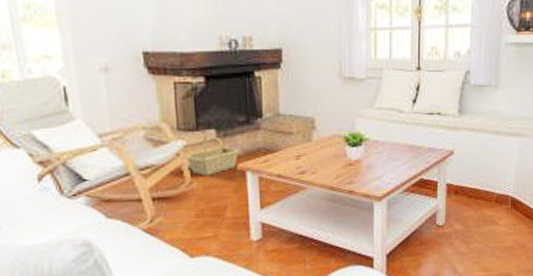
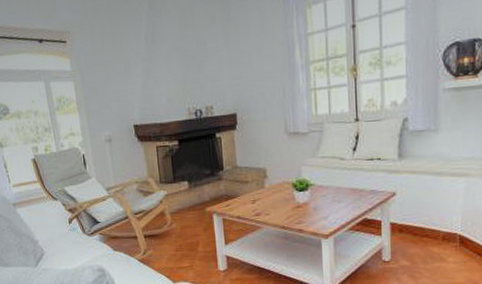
basket: present [186,136,240,176] -> none [167,186,207,218]

